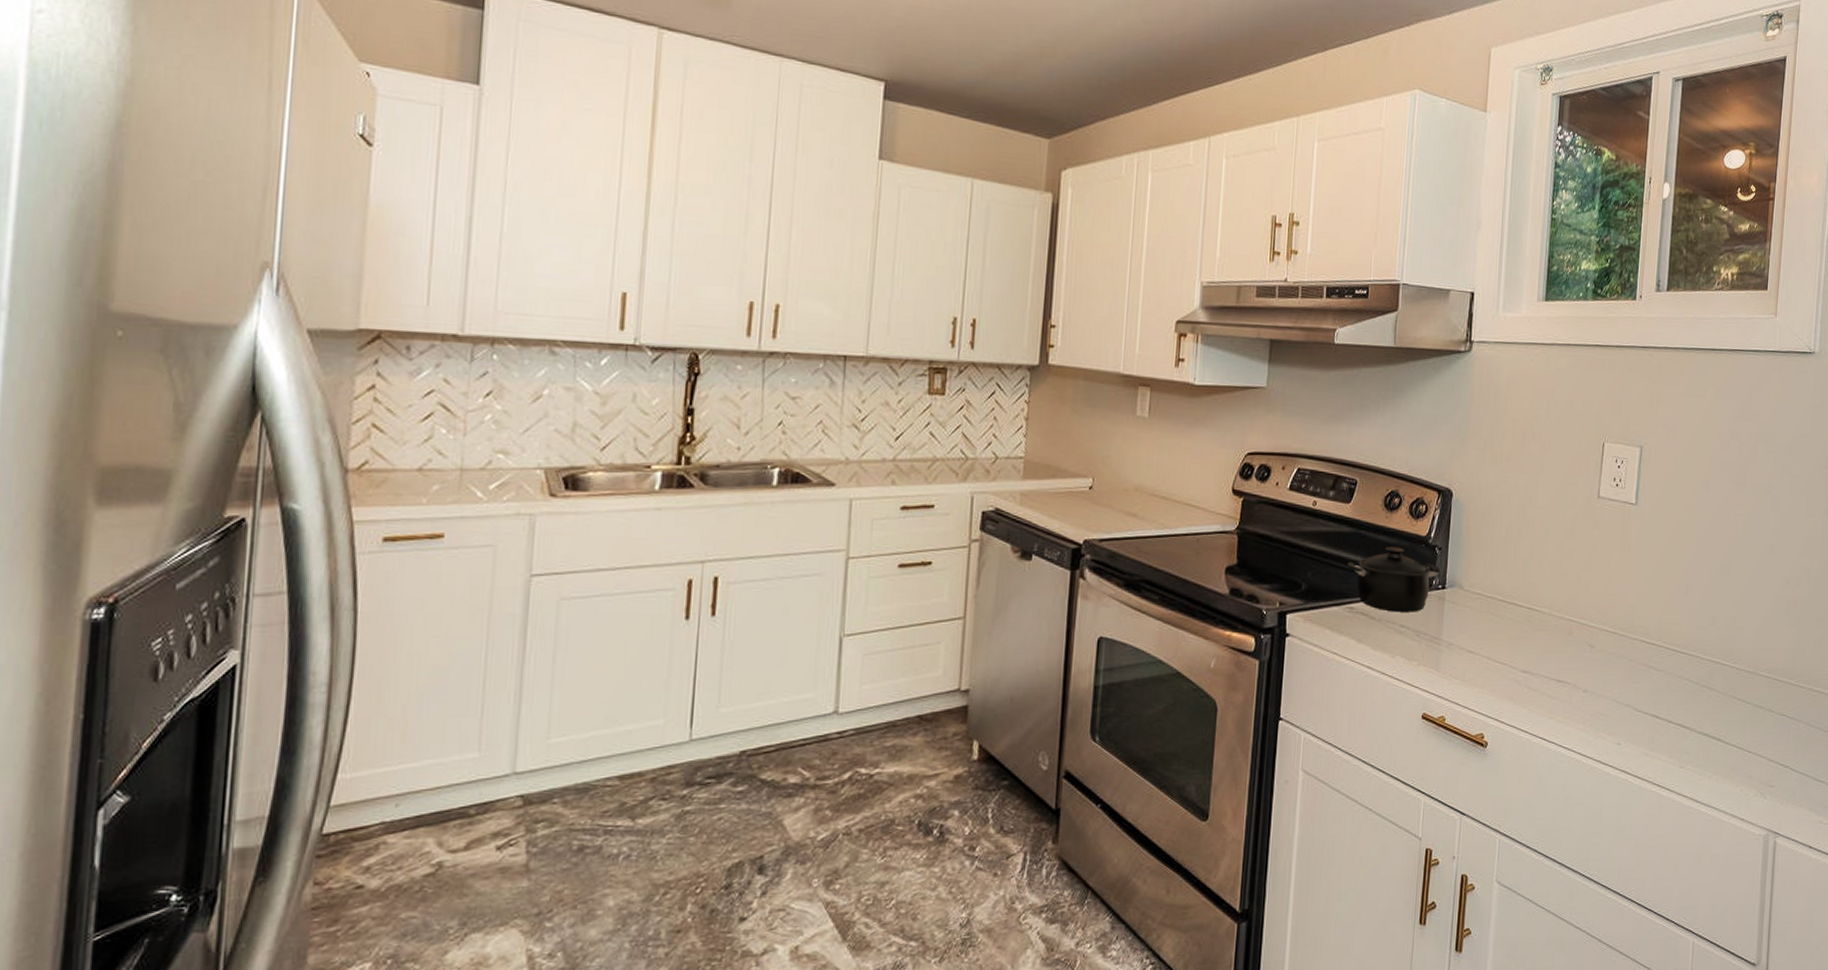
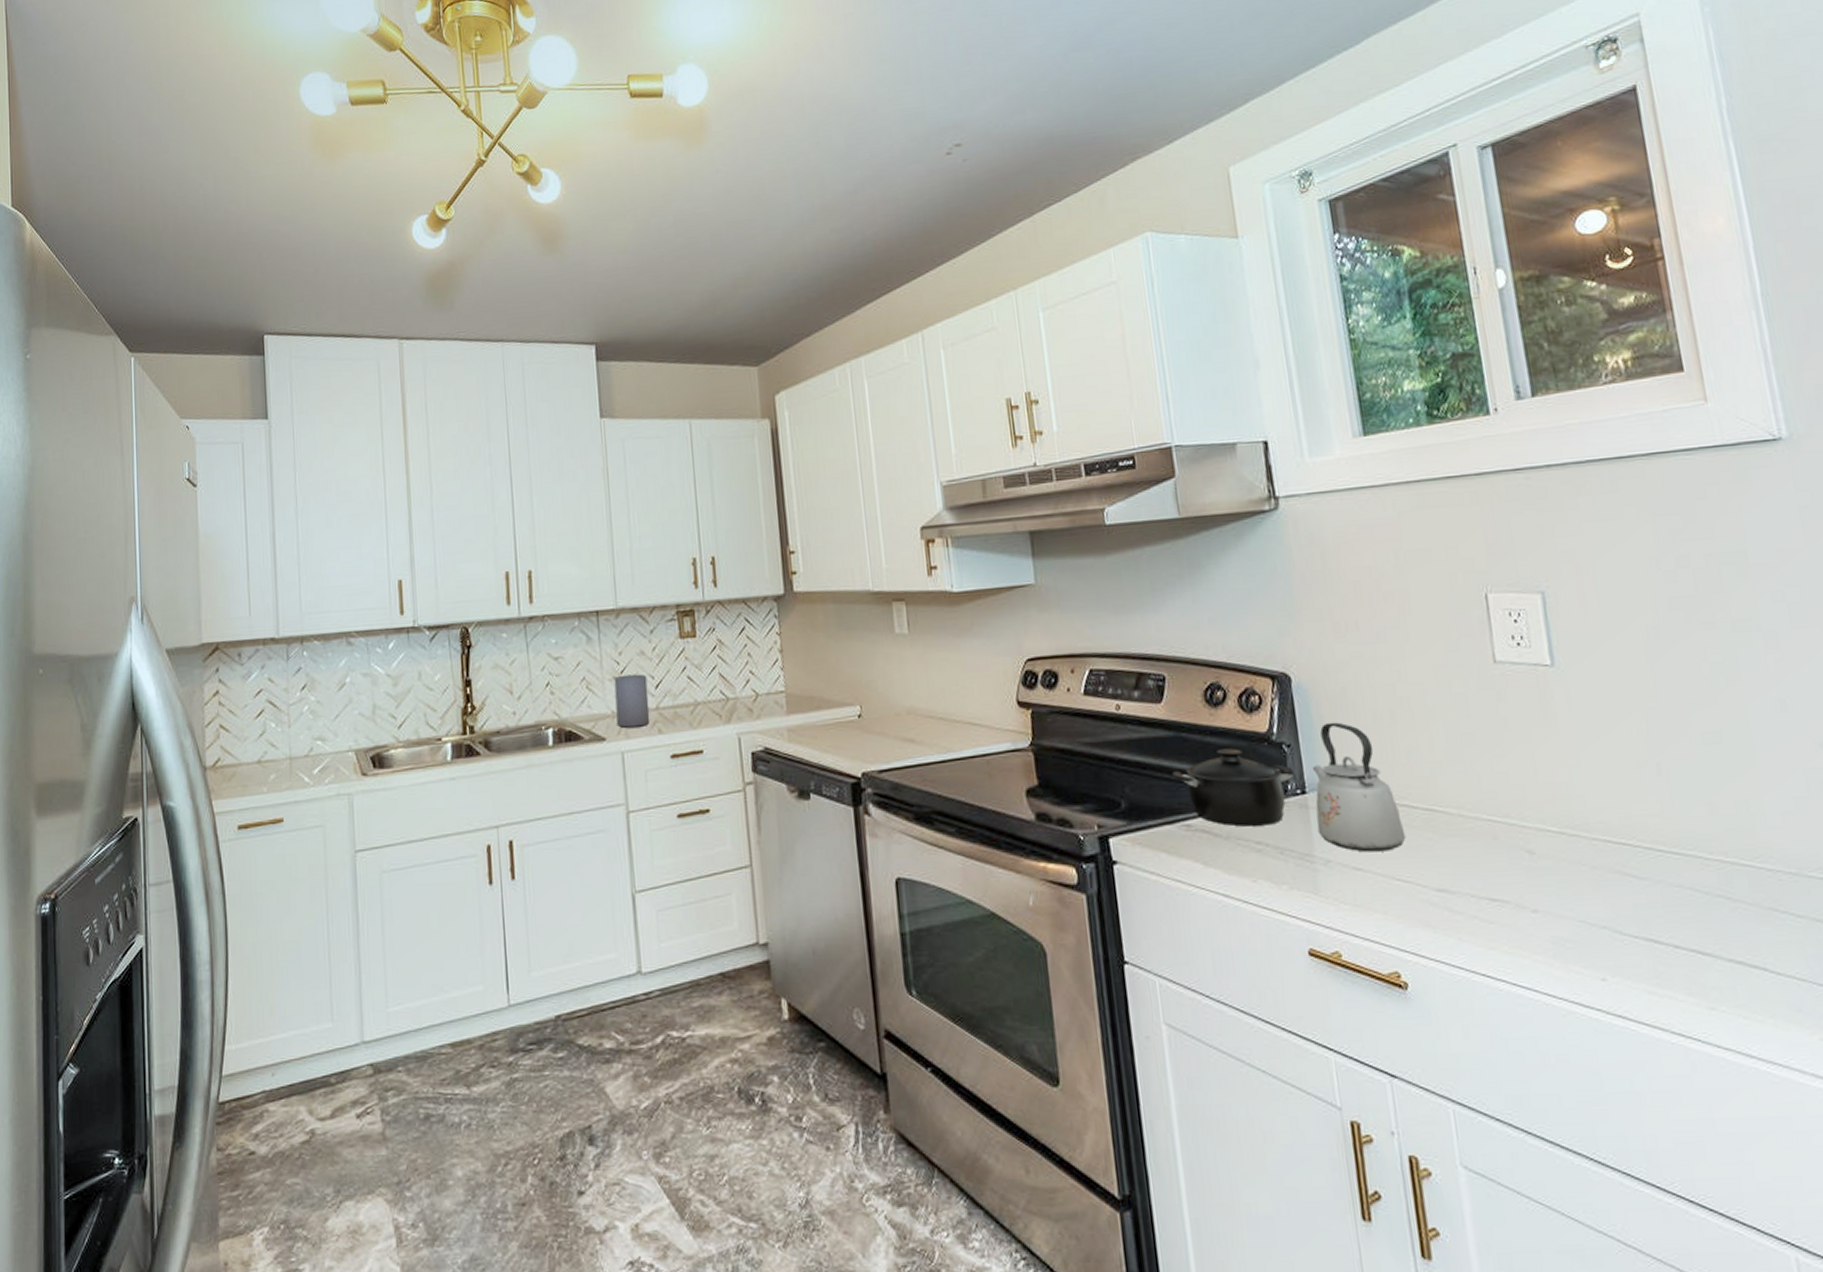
canister: none [850,423,888,476] -> present [614,674,650,728]
kettle: none [1447,533,1510,639] -> present [1312,722,1406,852]

